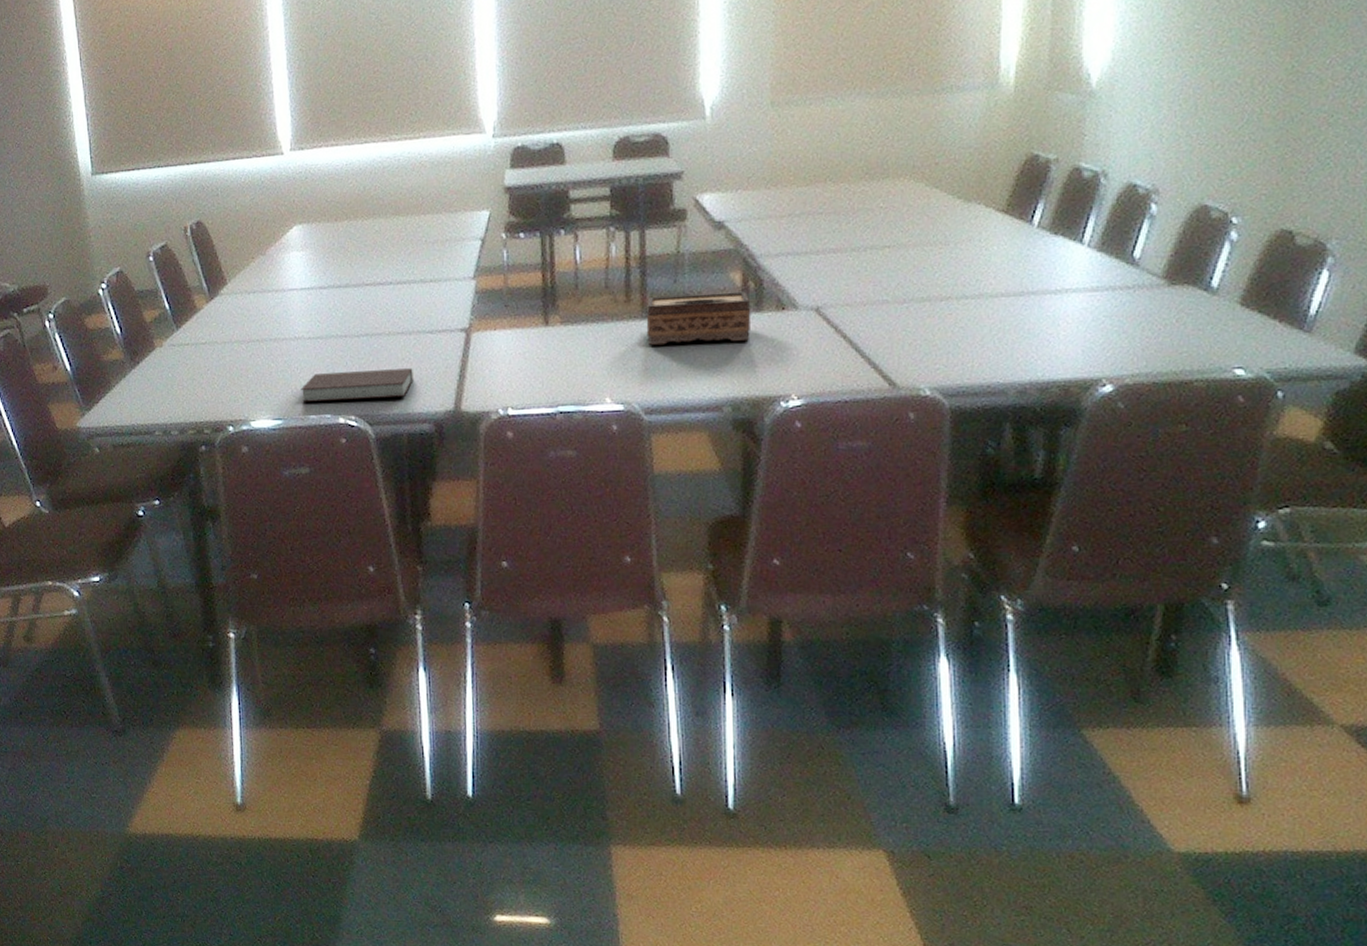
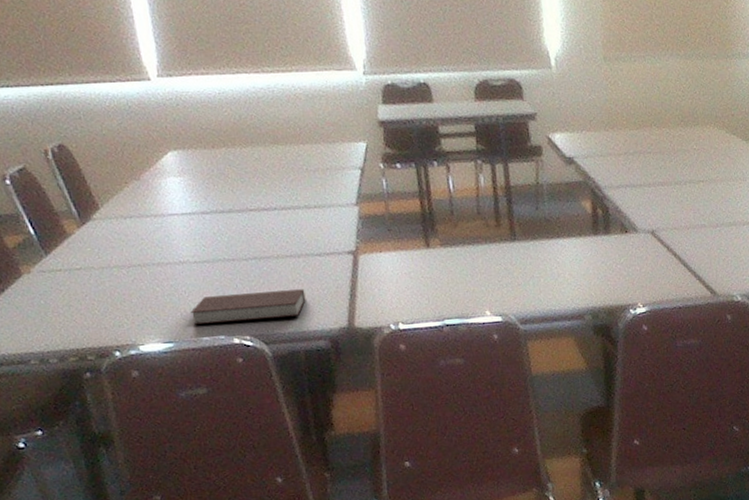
tissue box: present [646,291,752,346] -> none [514,217,602,264]

